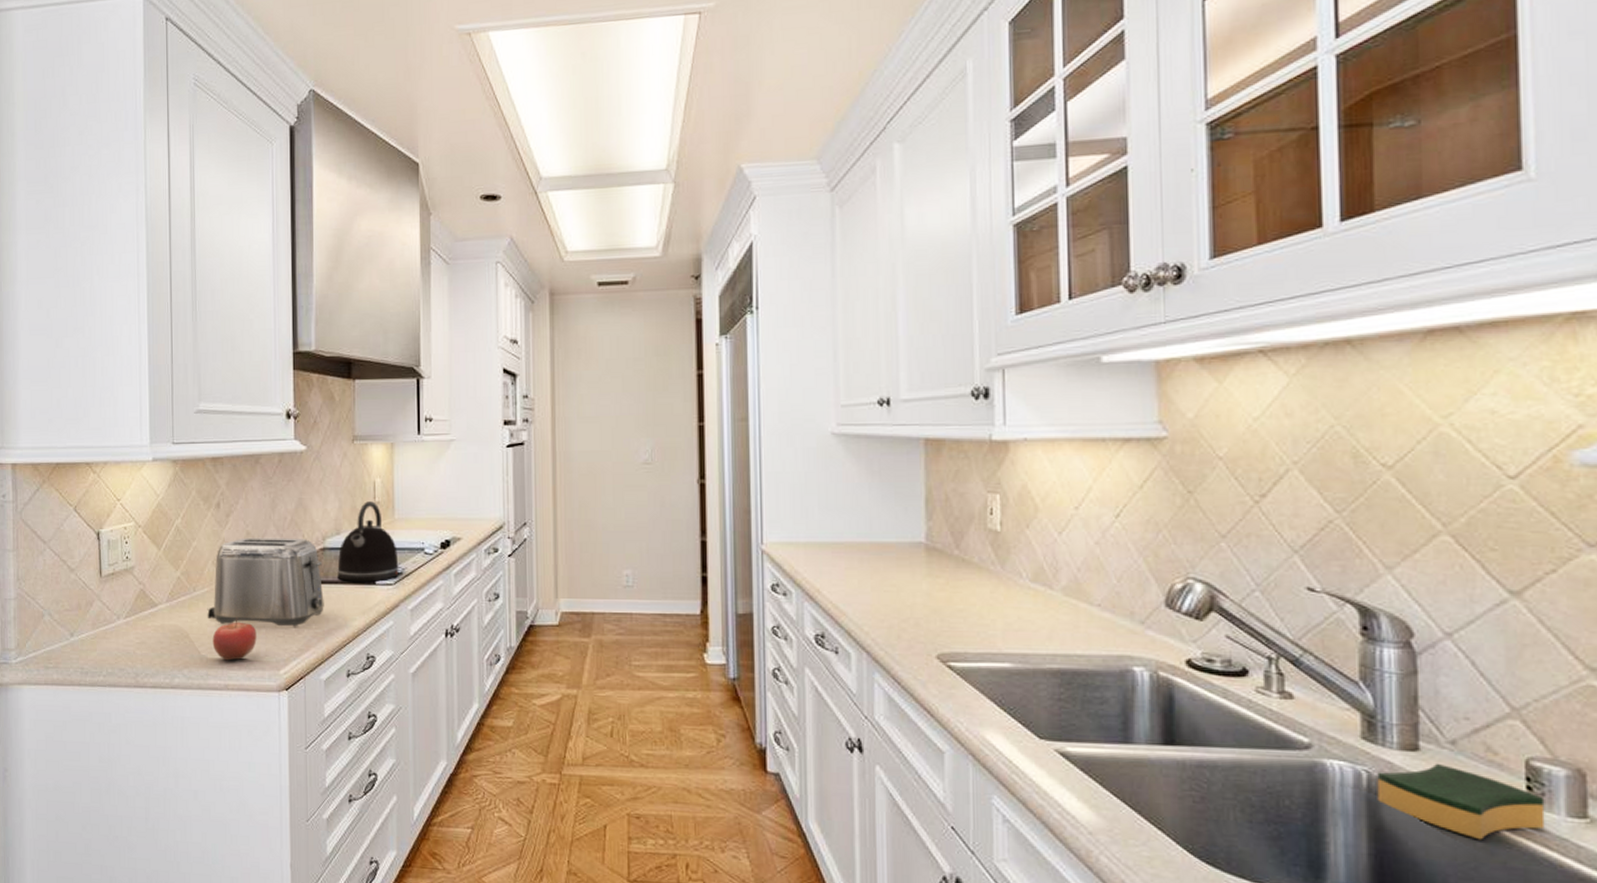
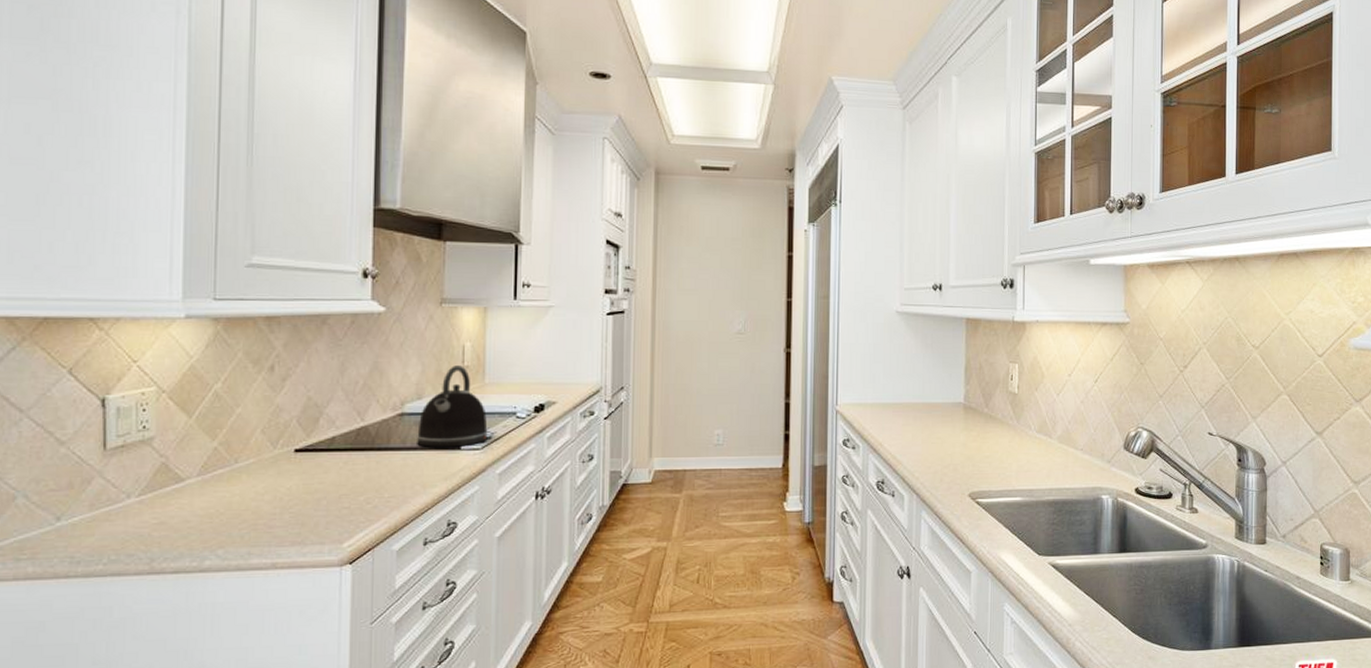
toaster: present [207,537,324,627] -> none [252,403,400,499]
fruit: present [212,618,257,661] -> none [257,490,316,537]
sponge: present [1377,763,1546,840] -> none [1242,551,1329,602]

